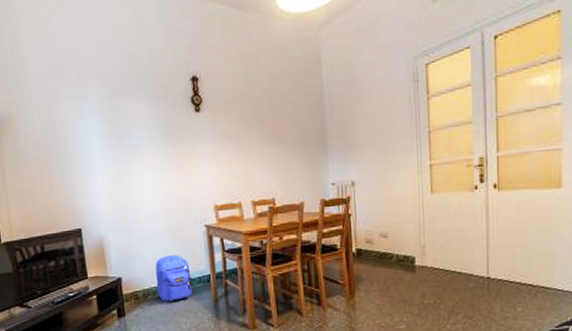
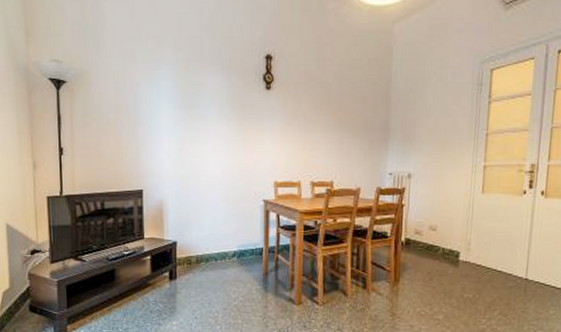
backpack: present [155,254,193,302] -> none [210,224,245,270]

